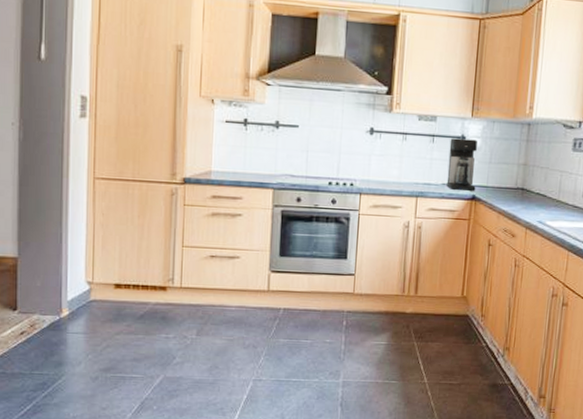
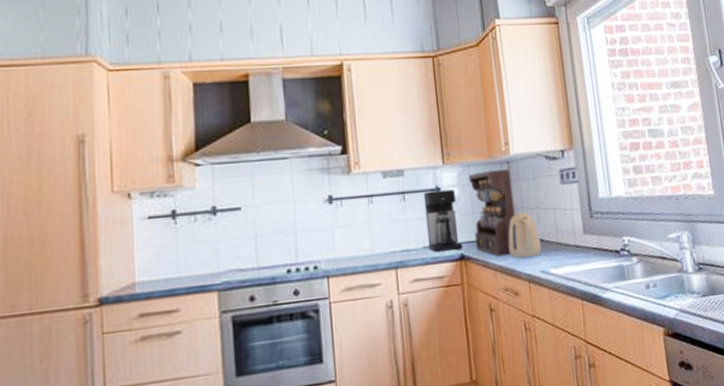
spice rack: none [487,128,530,204] -> present [468,169,515,257]
kettle: none [514,168,544,209] -> present [507,211,542,259]

